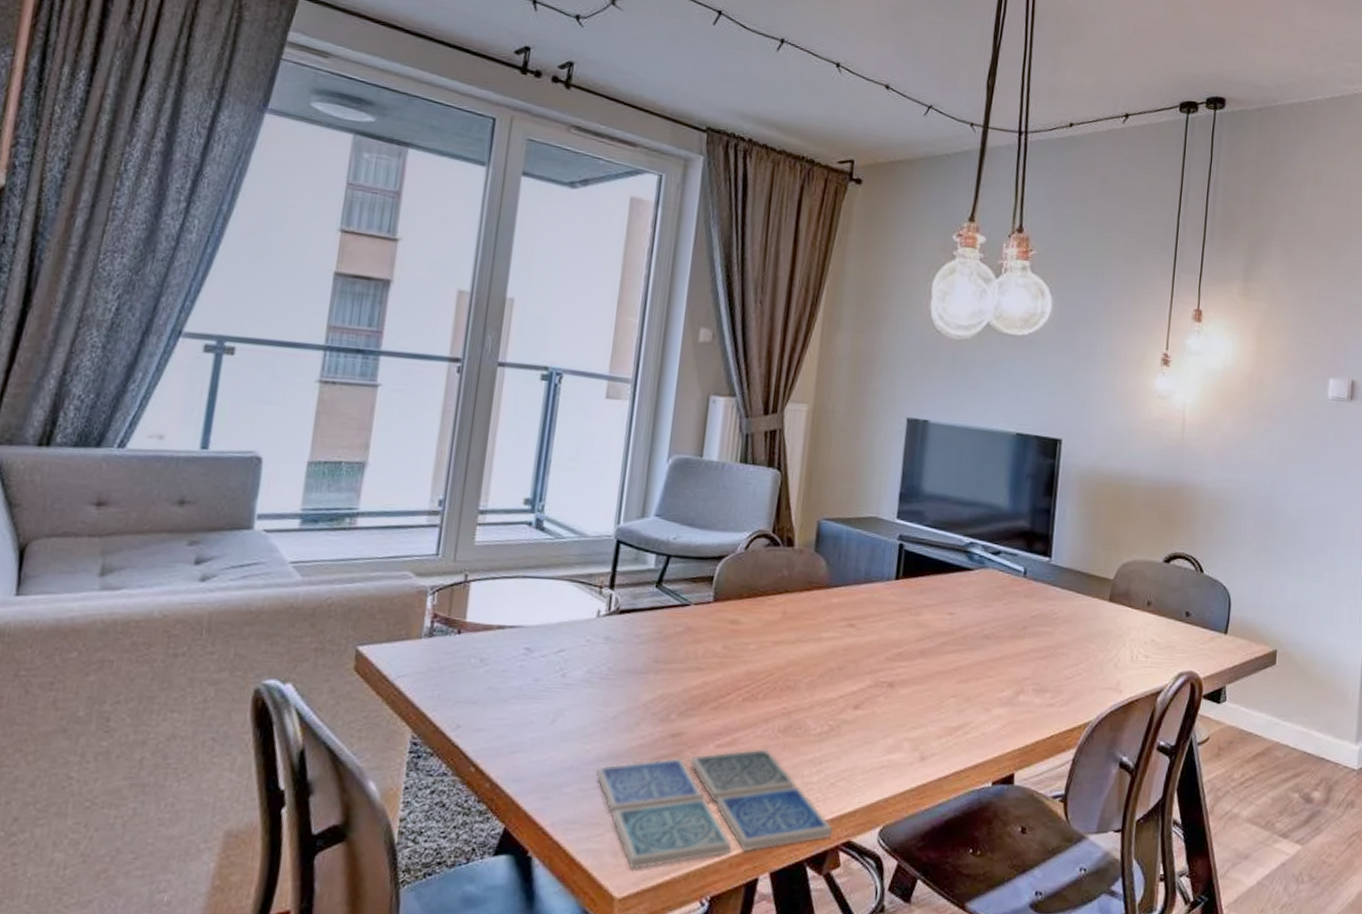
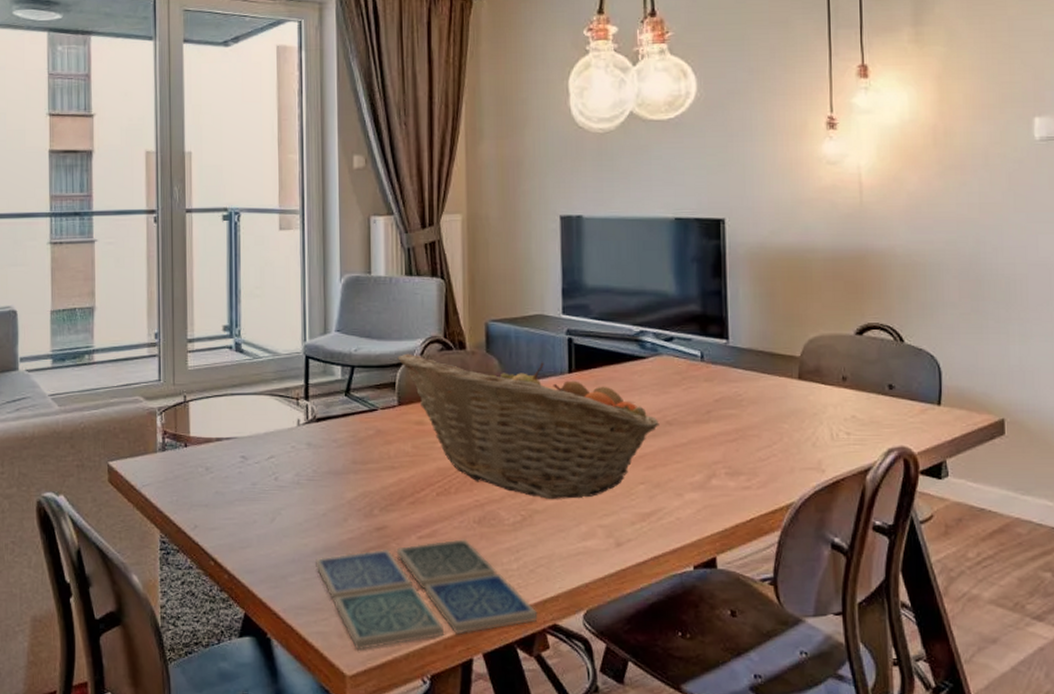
fruit basket: none [719,546,977,710] -> present [397,353,660,499]

